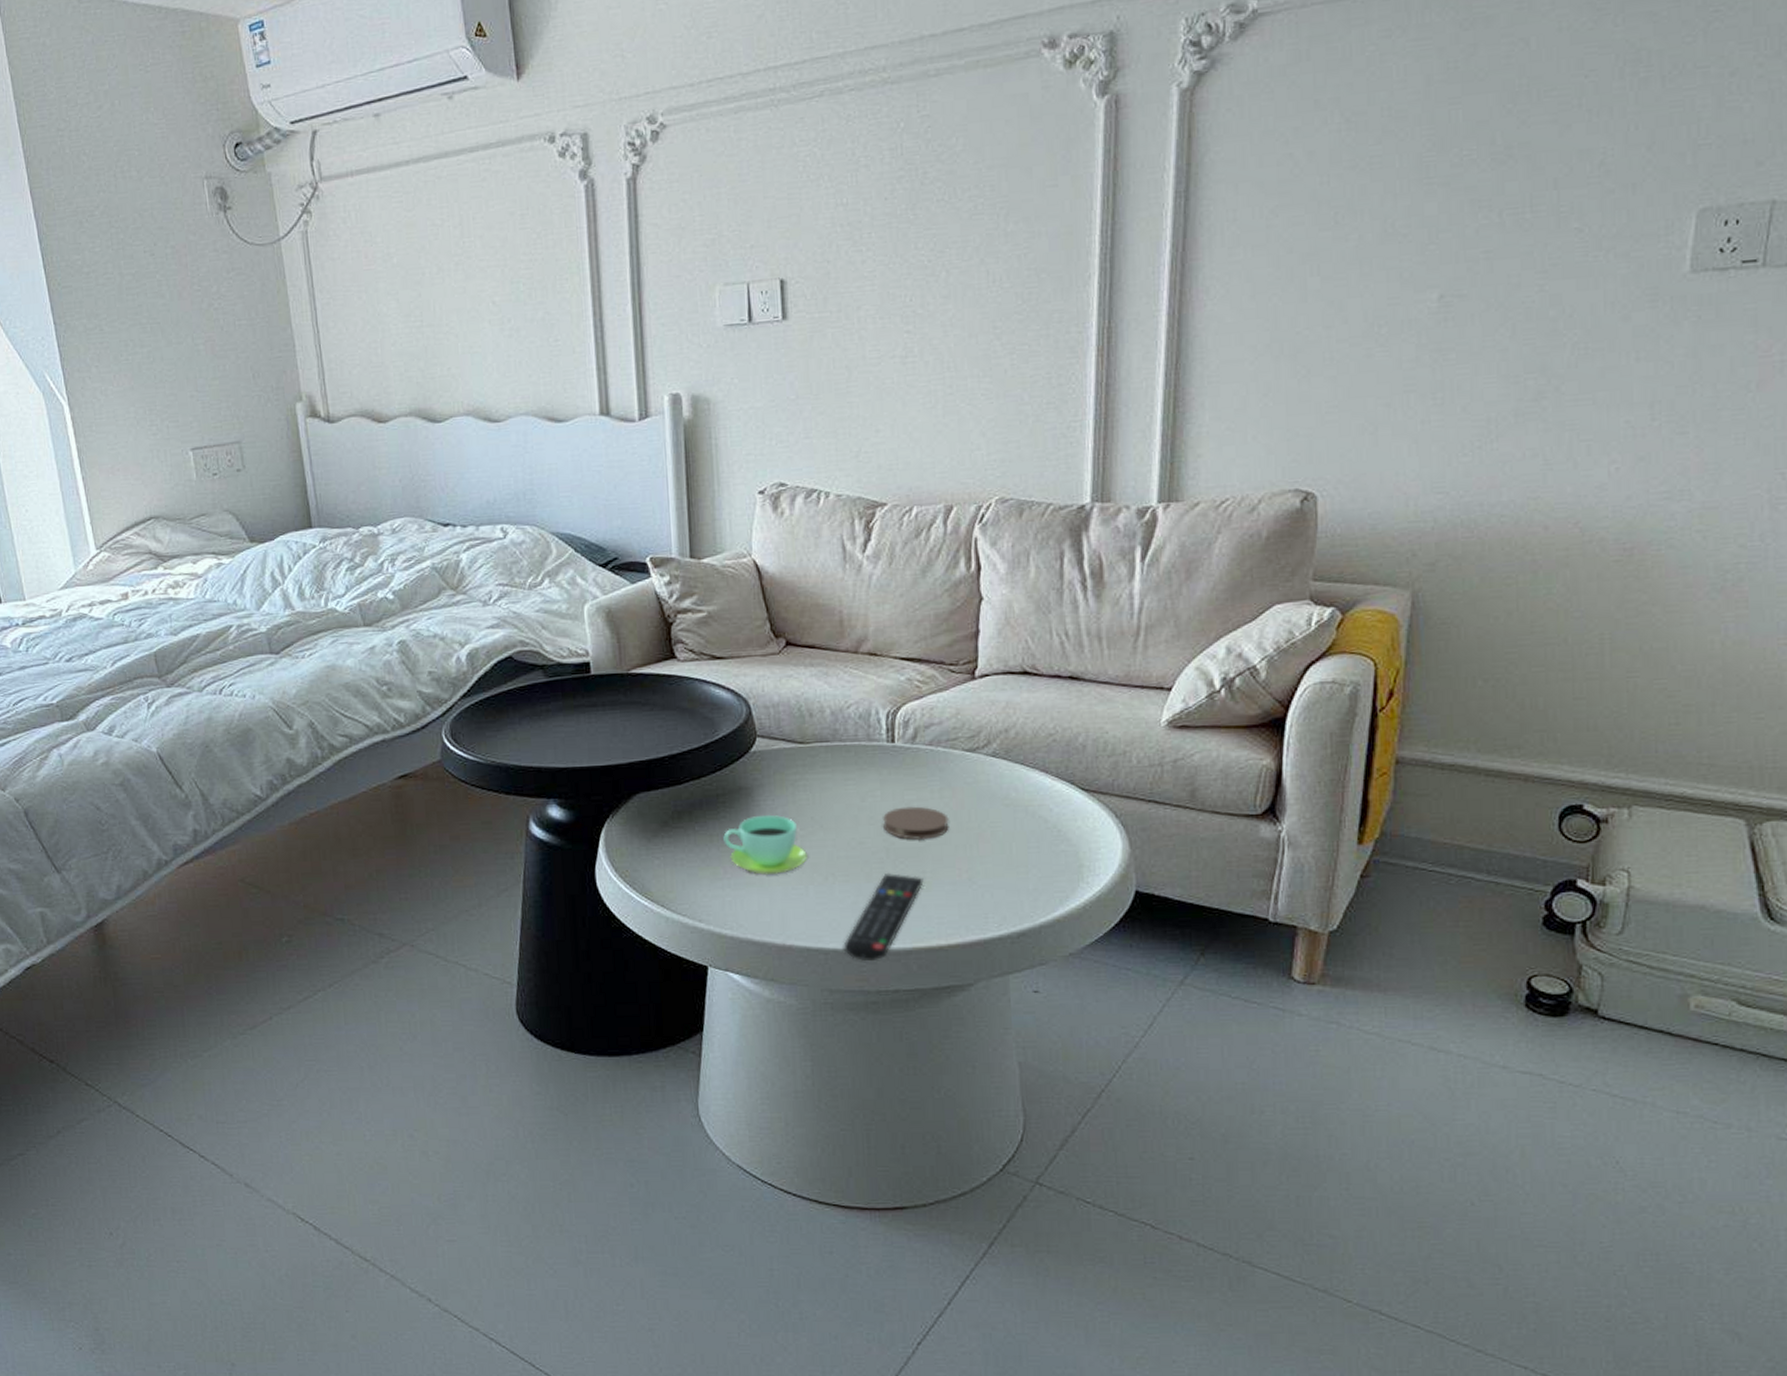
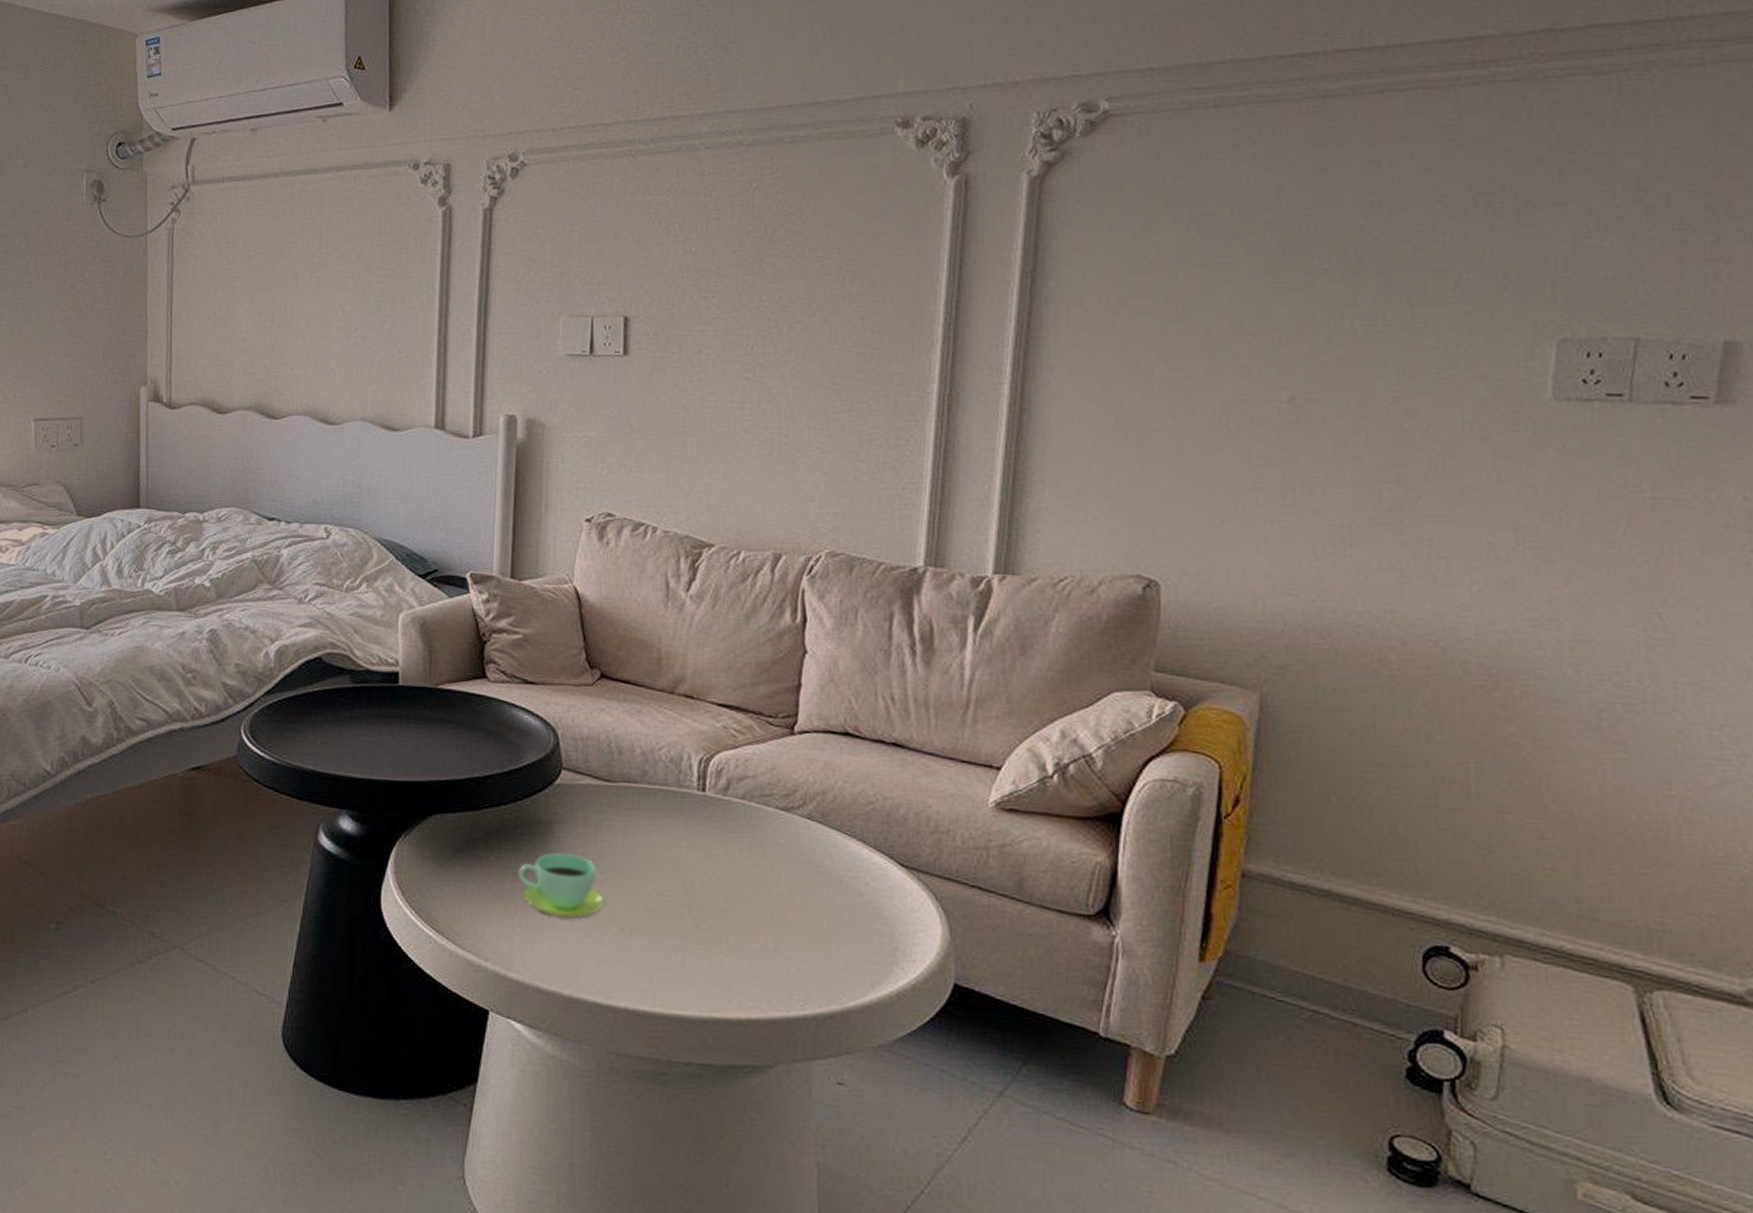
remote control: present [843,872,924,961] -> none [635,931,726,1027]
coaster: present [882,806,949,841] -> none [686,861,757,901]

